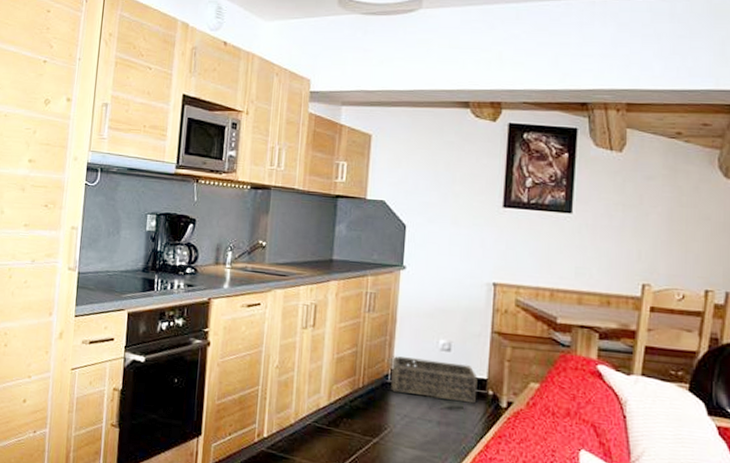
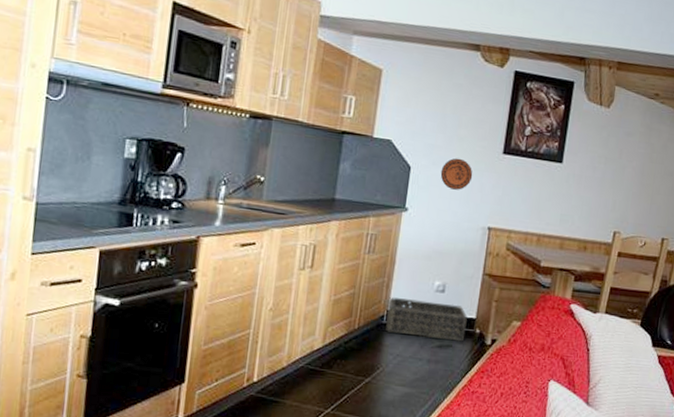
decorative plate: none [437,214,472,246] -> present [440,158,473,190]

